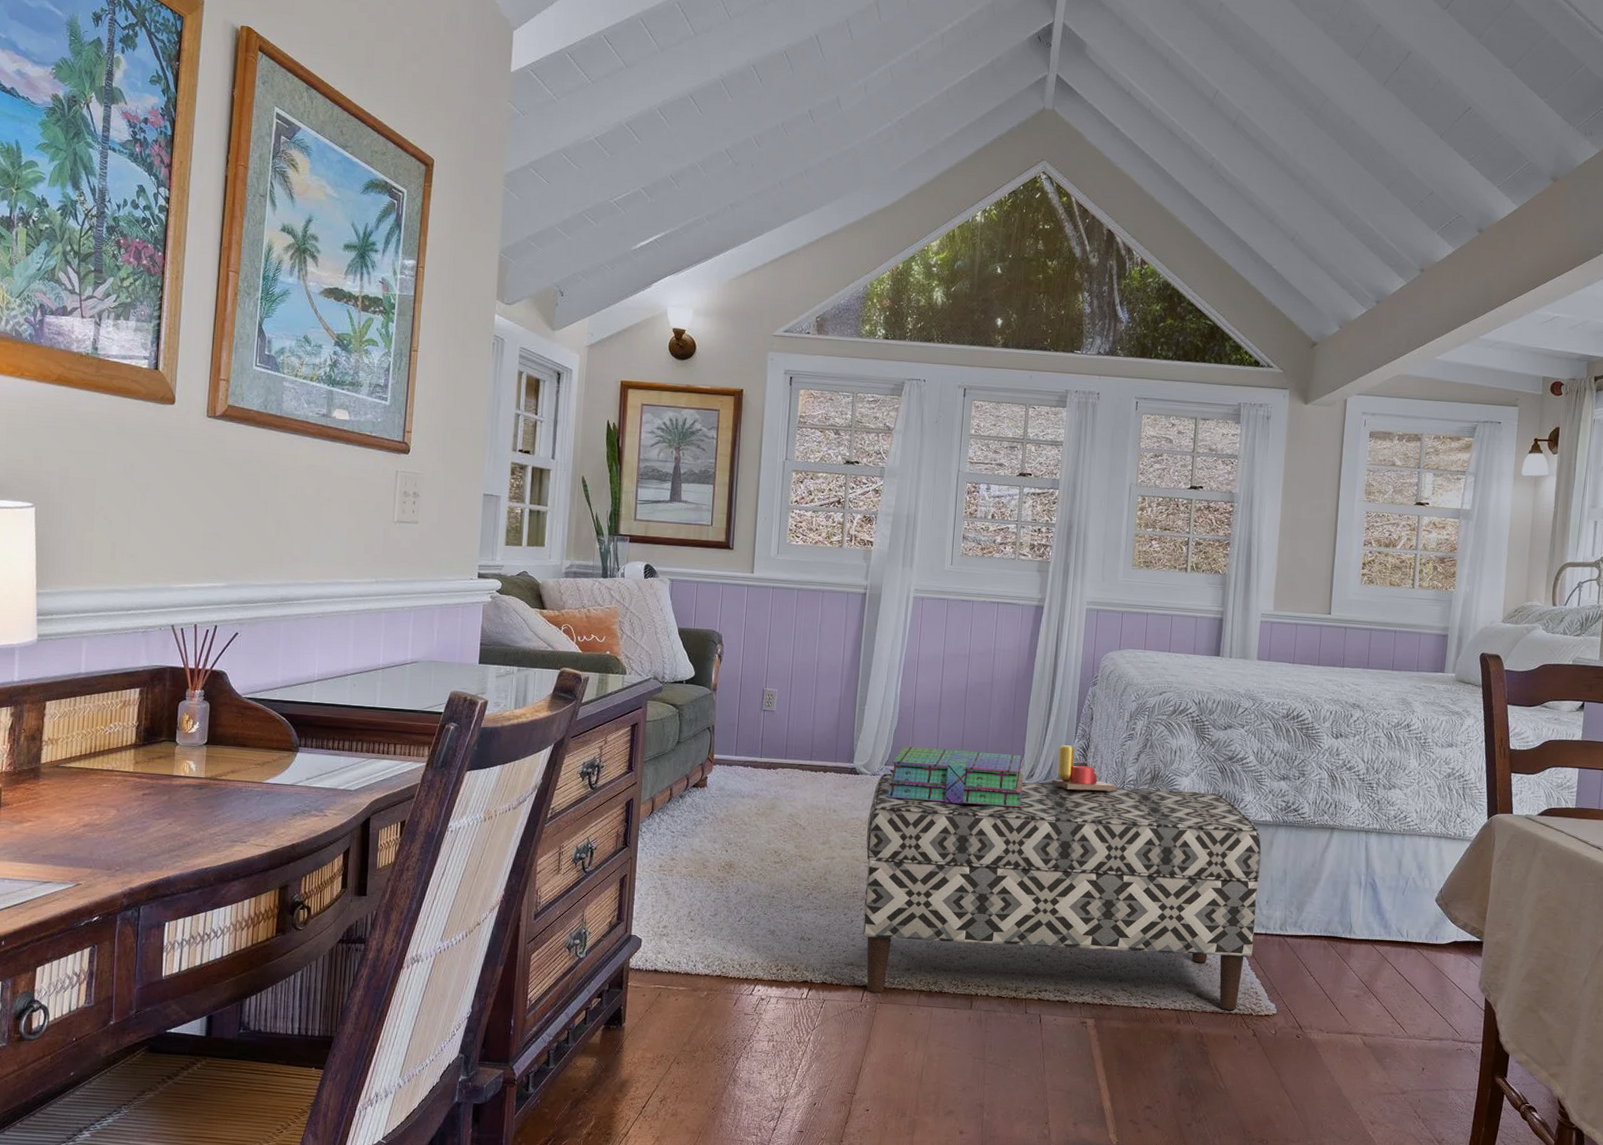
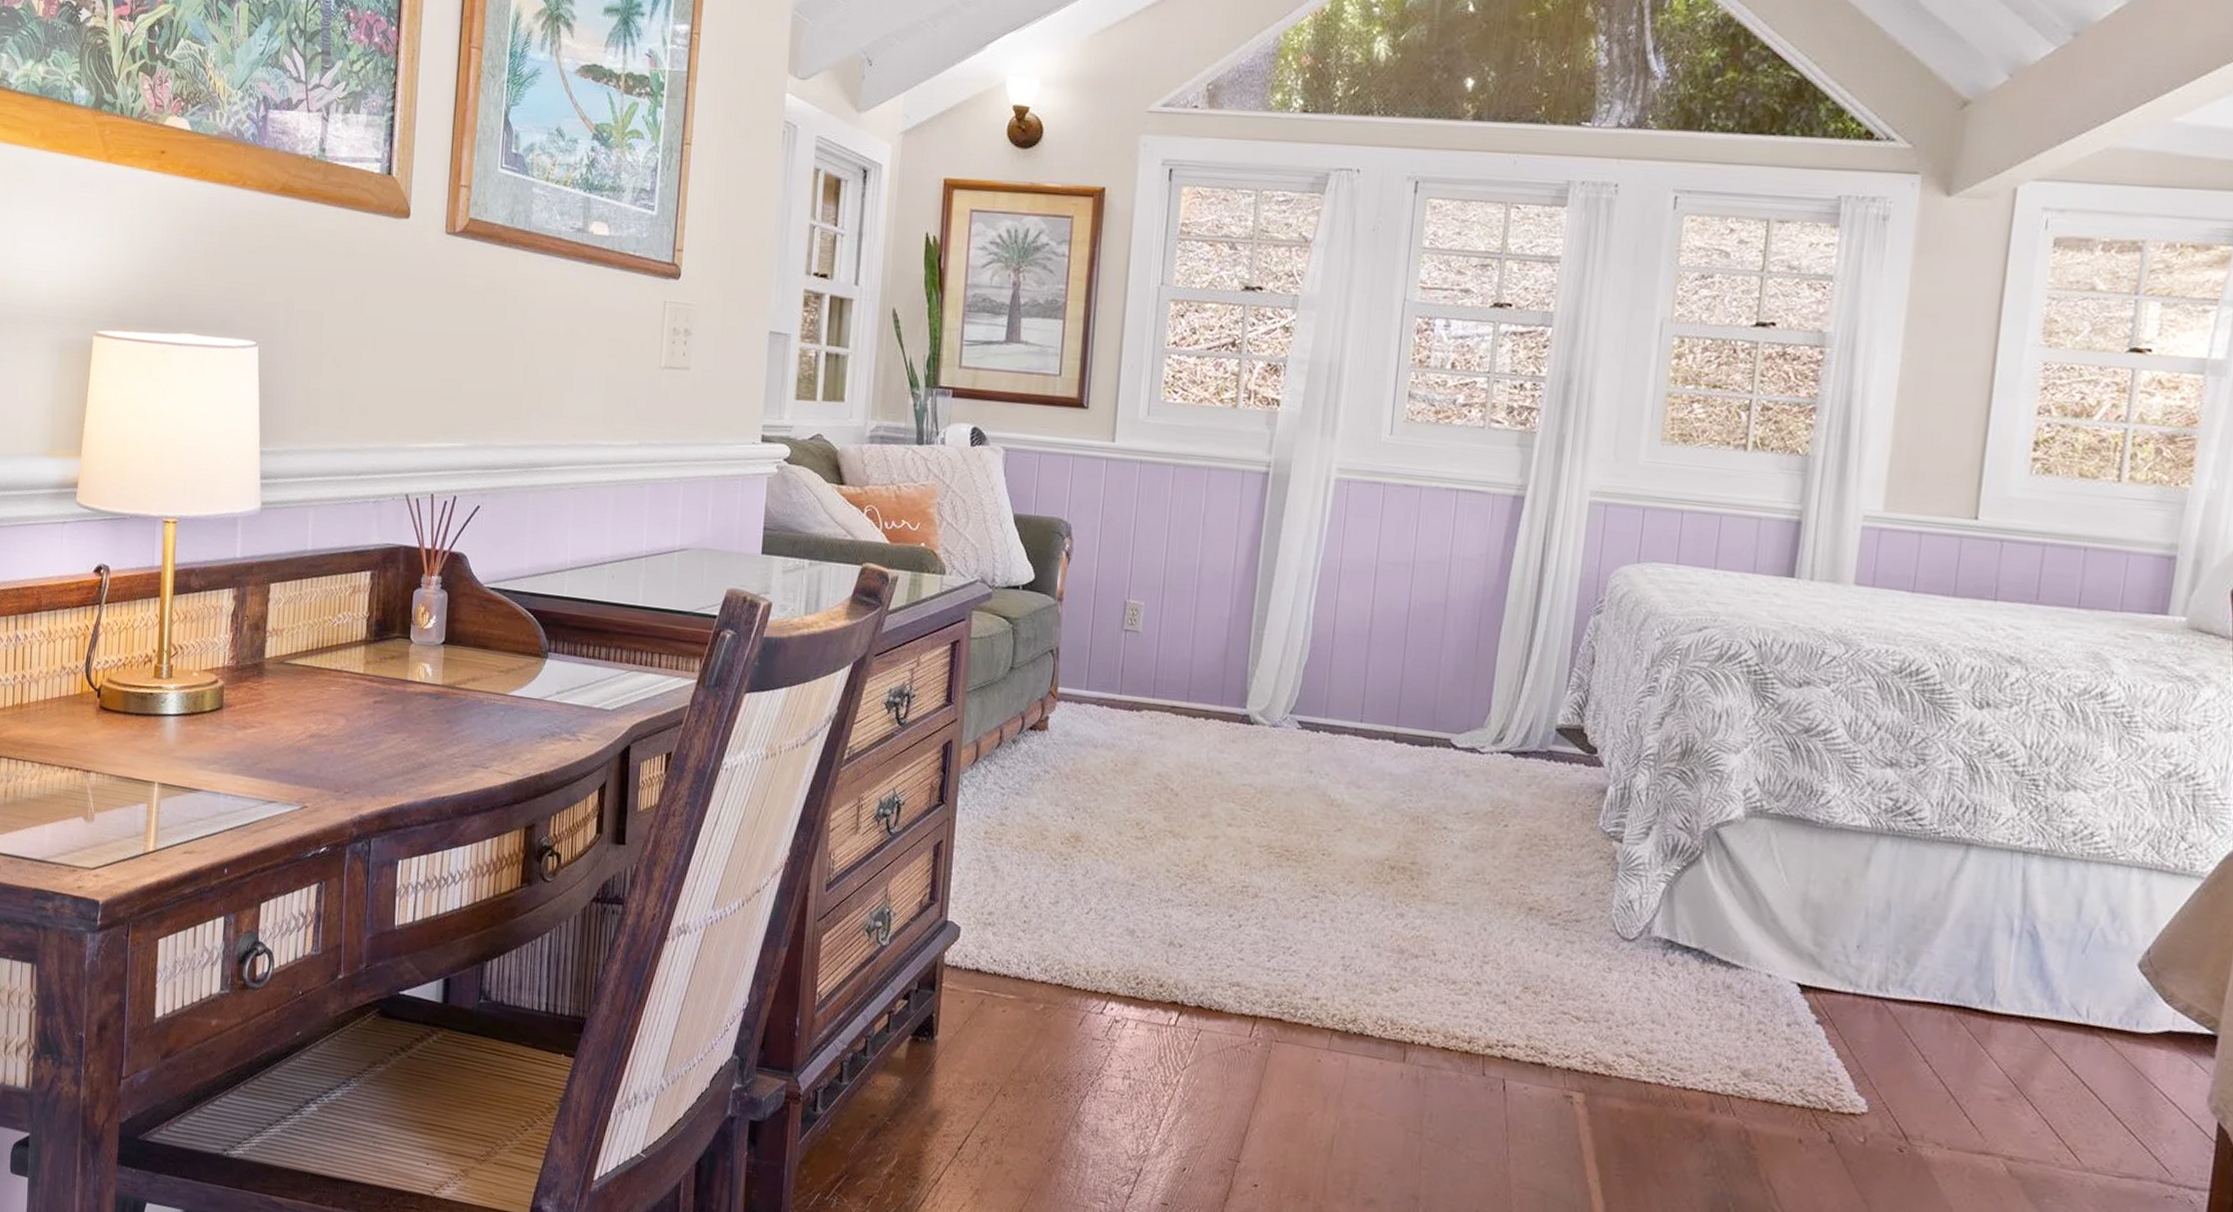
bench: present [863,774,1262,1011] -> none [1254,725,1852,1102]
stack of books: present [886,746,1023,808] -> none [1291,688,1489,785]
candle: present [1052,745,1117,792] -> none [1530,697,1629,769]

